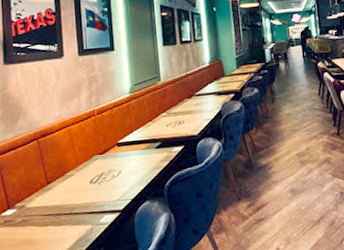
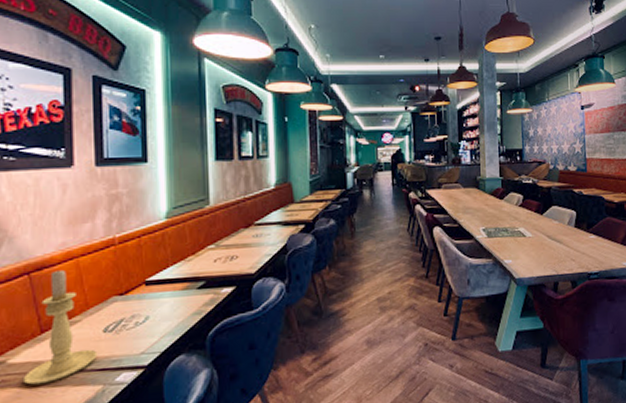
candle holder: none [36,135,87,224] -> present [22,269,98,385]

